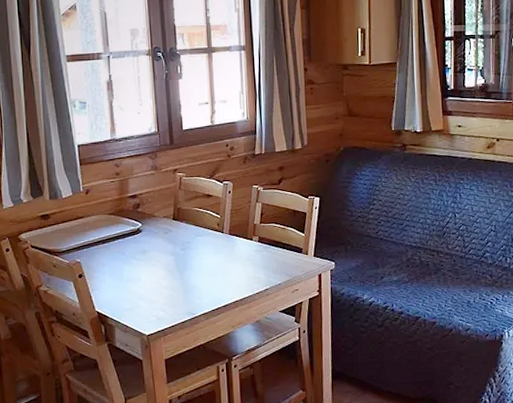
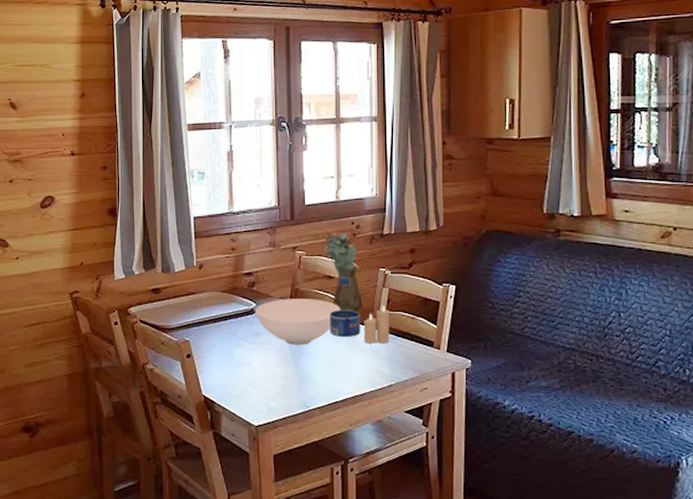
bowl: none [141,216,220,259] -> present [255,299,341,345]
vase: none [202,153,240,228] -> present [324,230,364,314]
water bottle: none [210,194,238,250] -> present [330,276,360,338]
candle: none [241,219,264,254] -> present [364,305,390,344]

